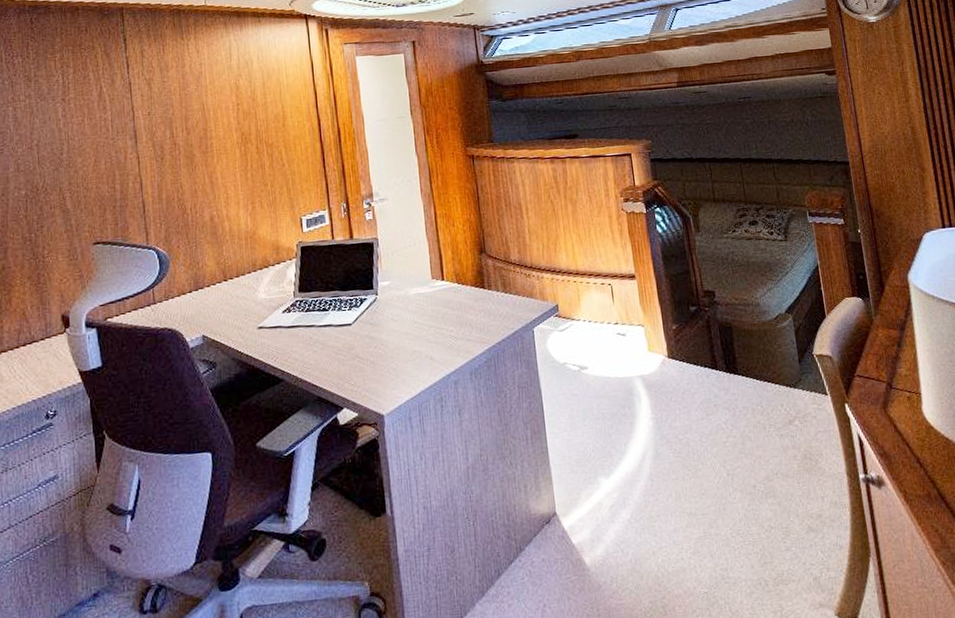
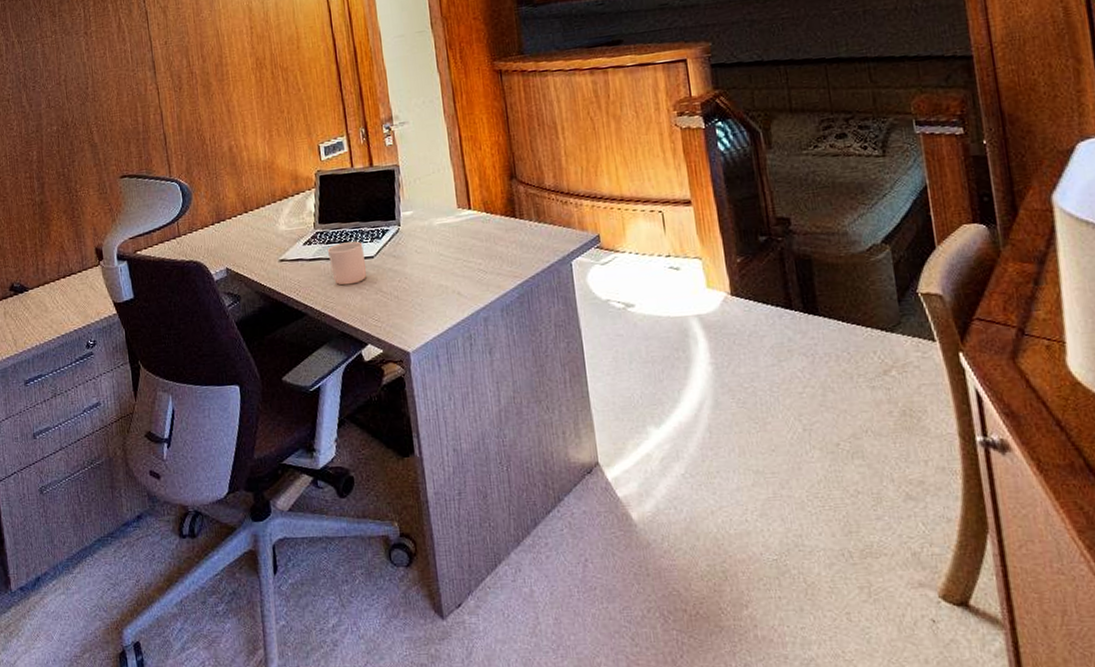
mug: none [306,309,345,352] -> present [327,241,367,286]

